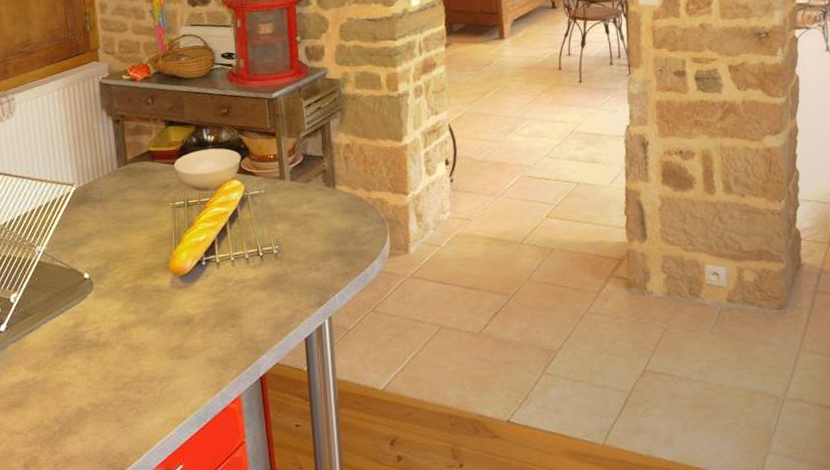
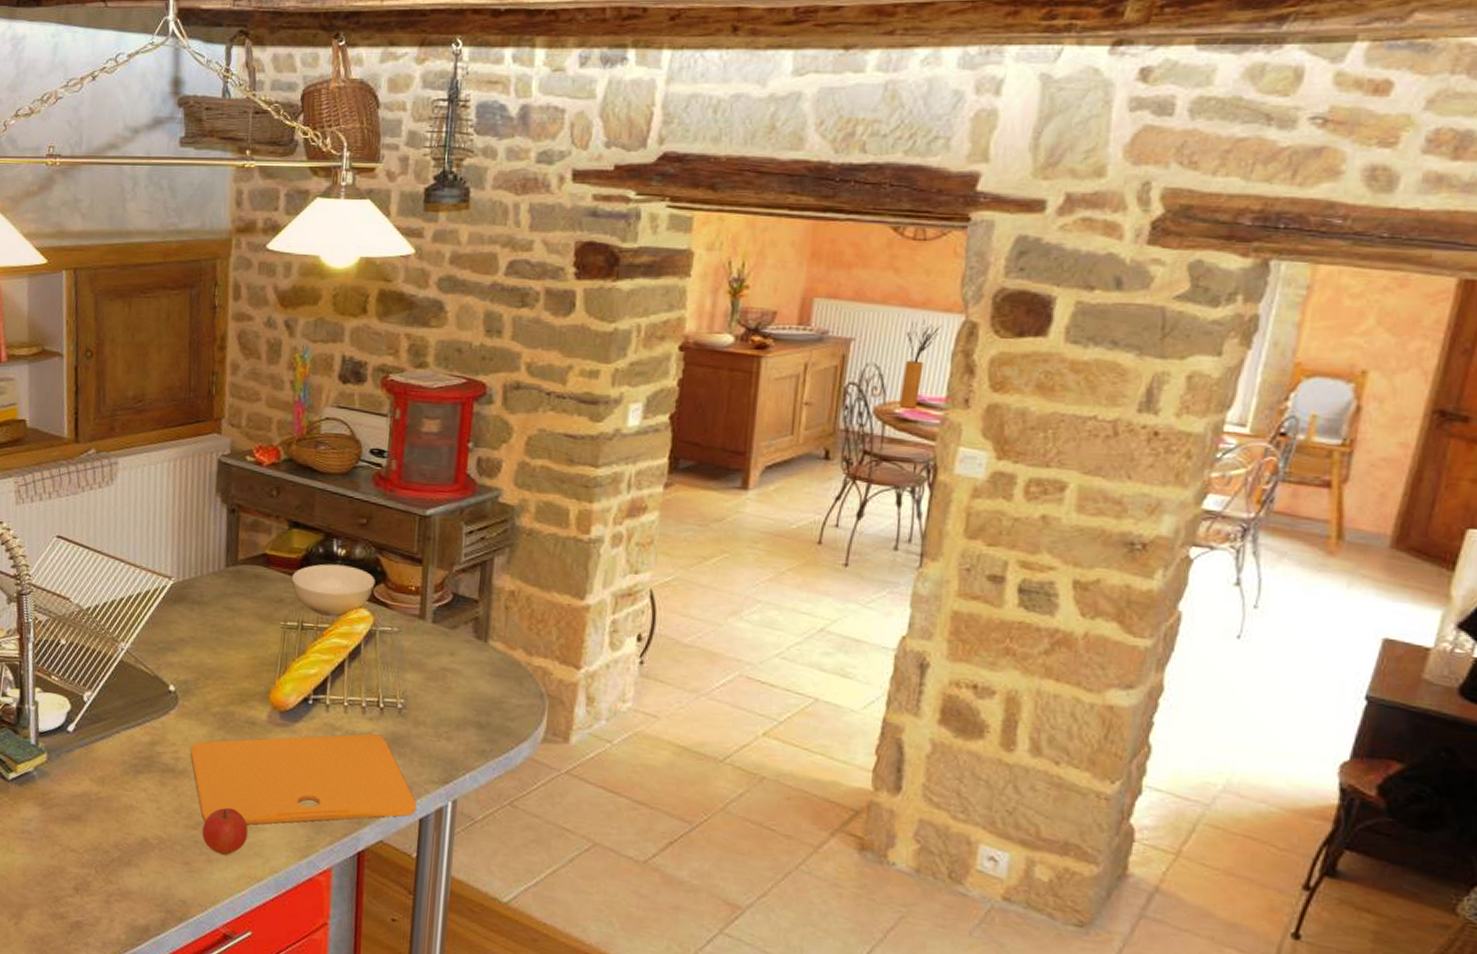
cutting board: none [110,278,301,381] -> present [190,733,417,826]
apple: none [129,364,168,406] -> present [202,807,248,855]

